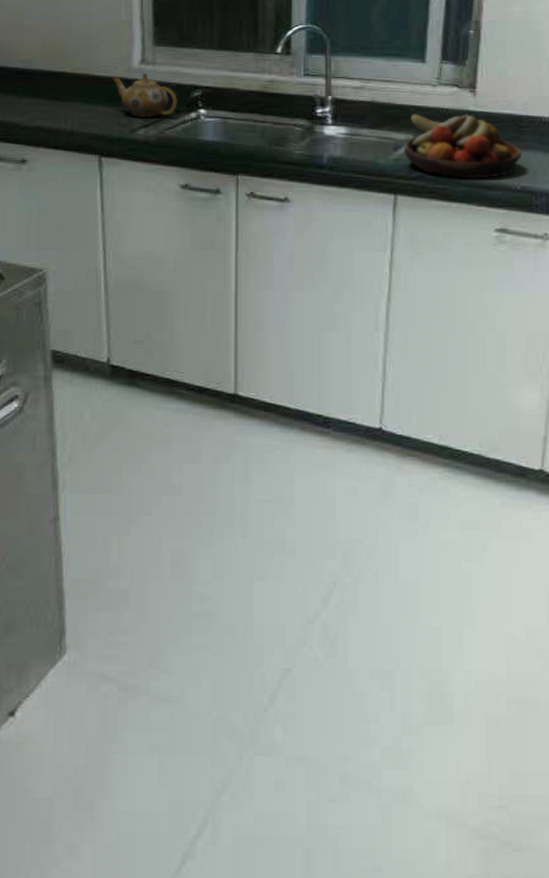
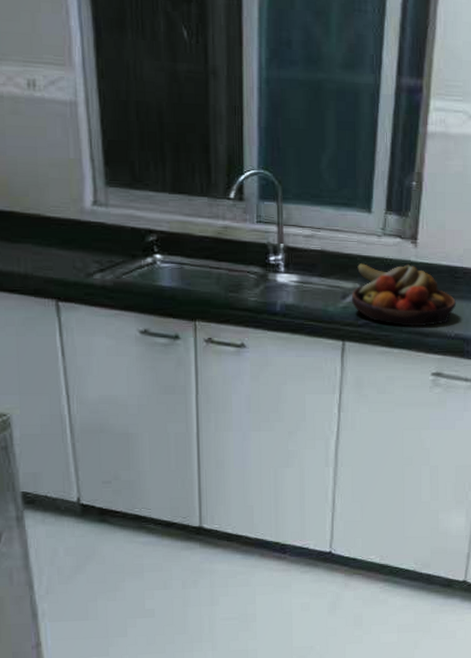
teapot: present [112,73,177,117] -> none [64,215,133,261]

